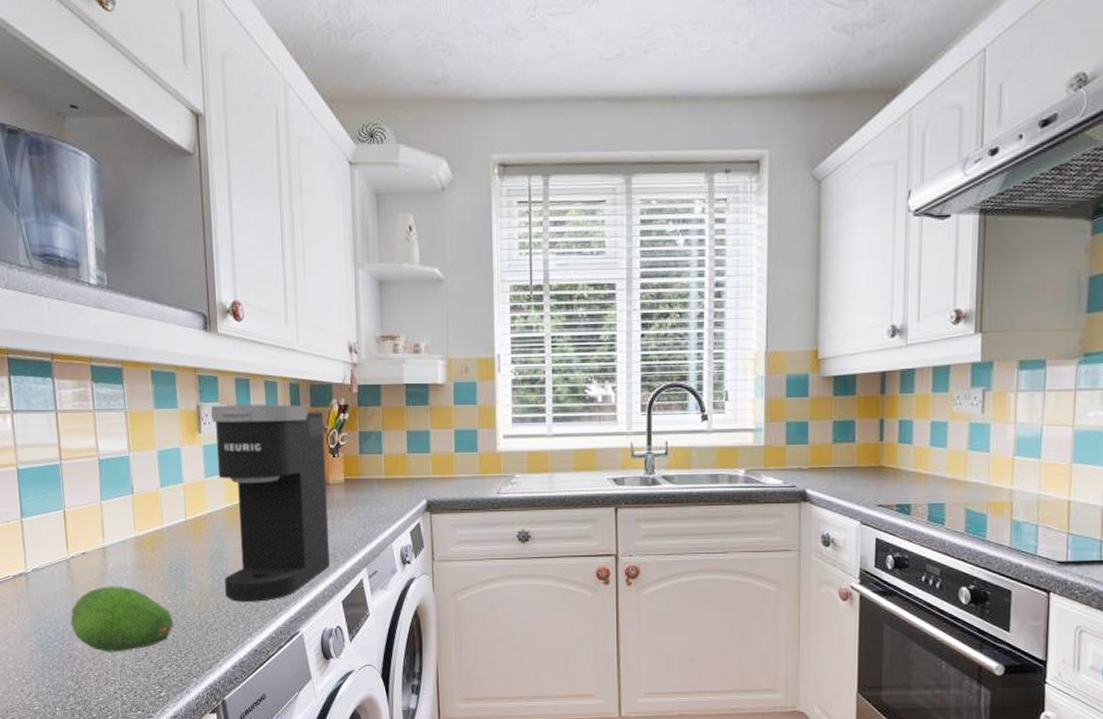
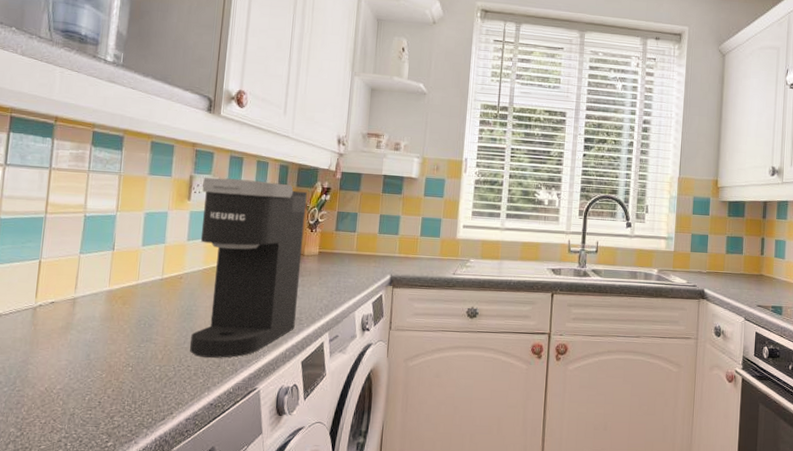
fruit: present [70,585,174,652] -> none [25,334,133,400]

